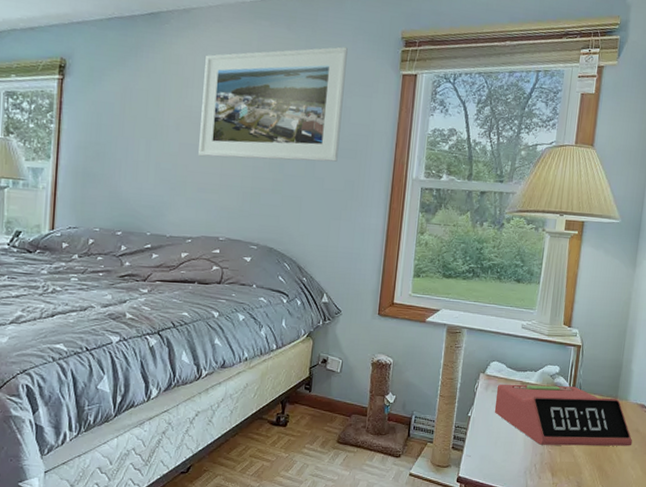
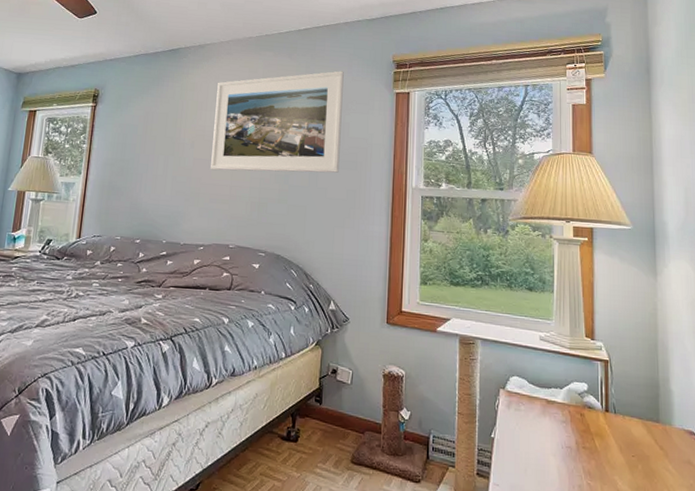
alarm clock: present [494,383,633,446] -> none [520,401,686,481]

